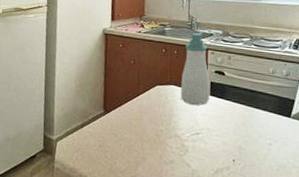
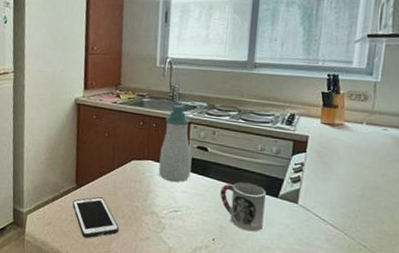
cell phone: none [100,122,144,164] -> present [72,197,119,239]
cup: none [238,103,279,152] -> present [220,182,266,232]

